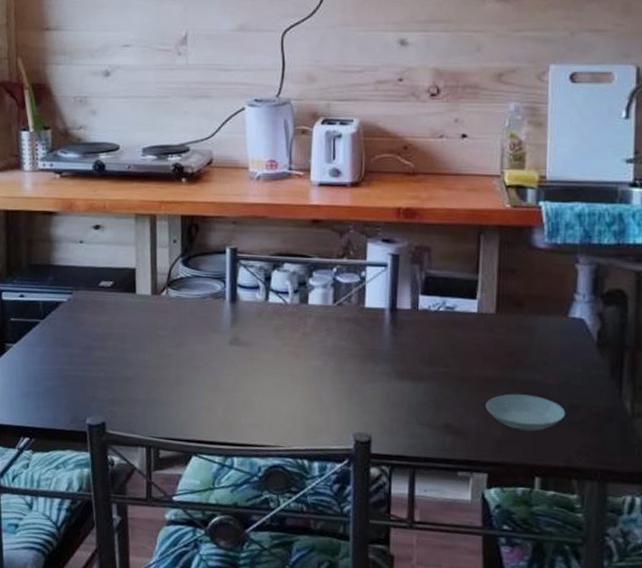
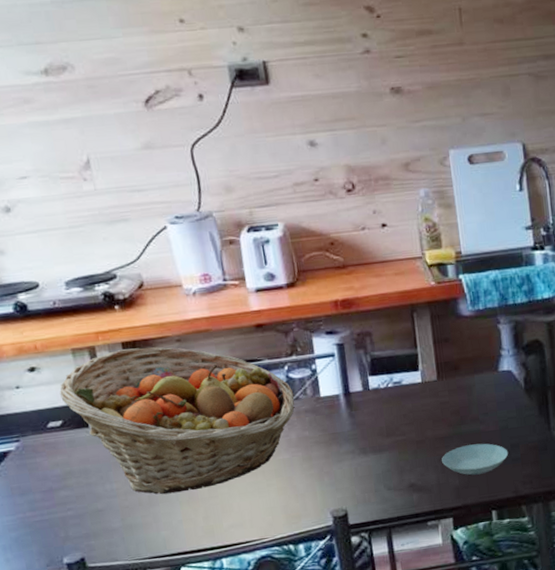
fruit basket: none [116,222,338,379] -> present [60,346,295,495]

